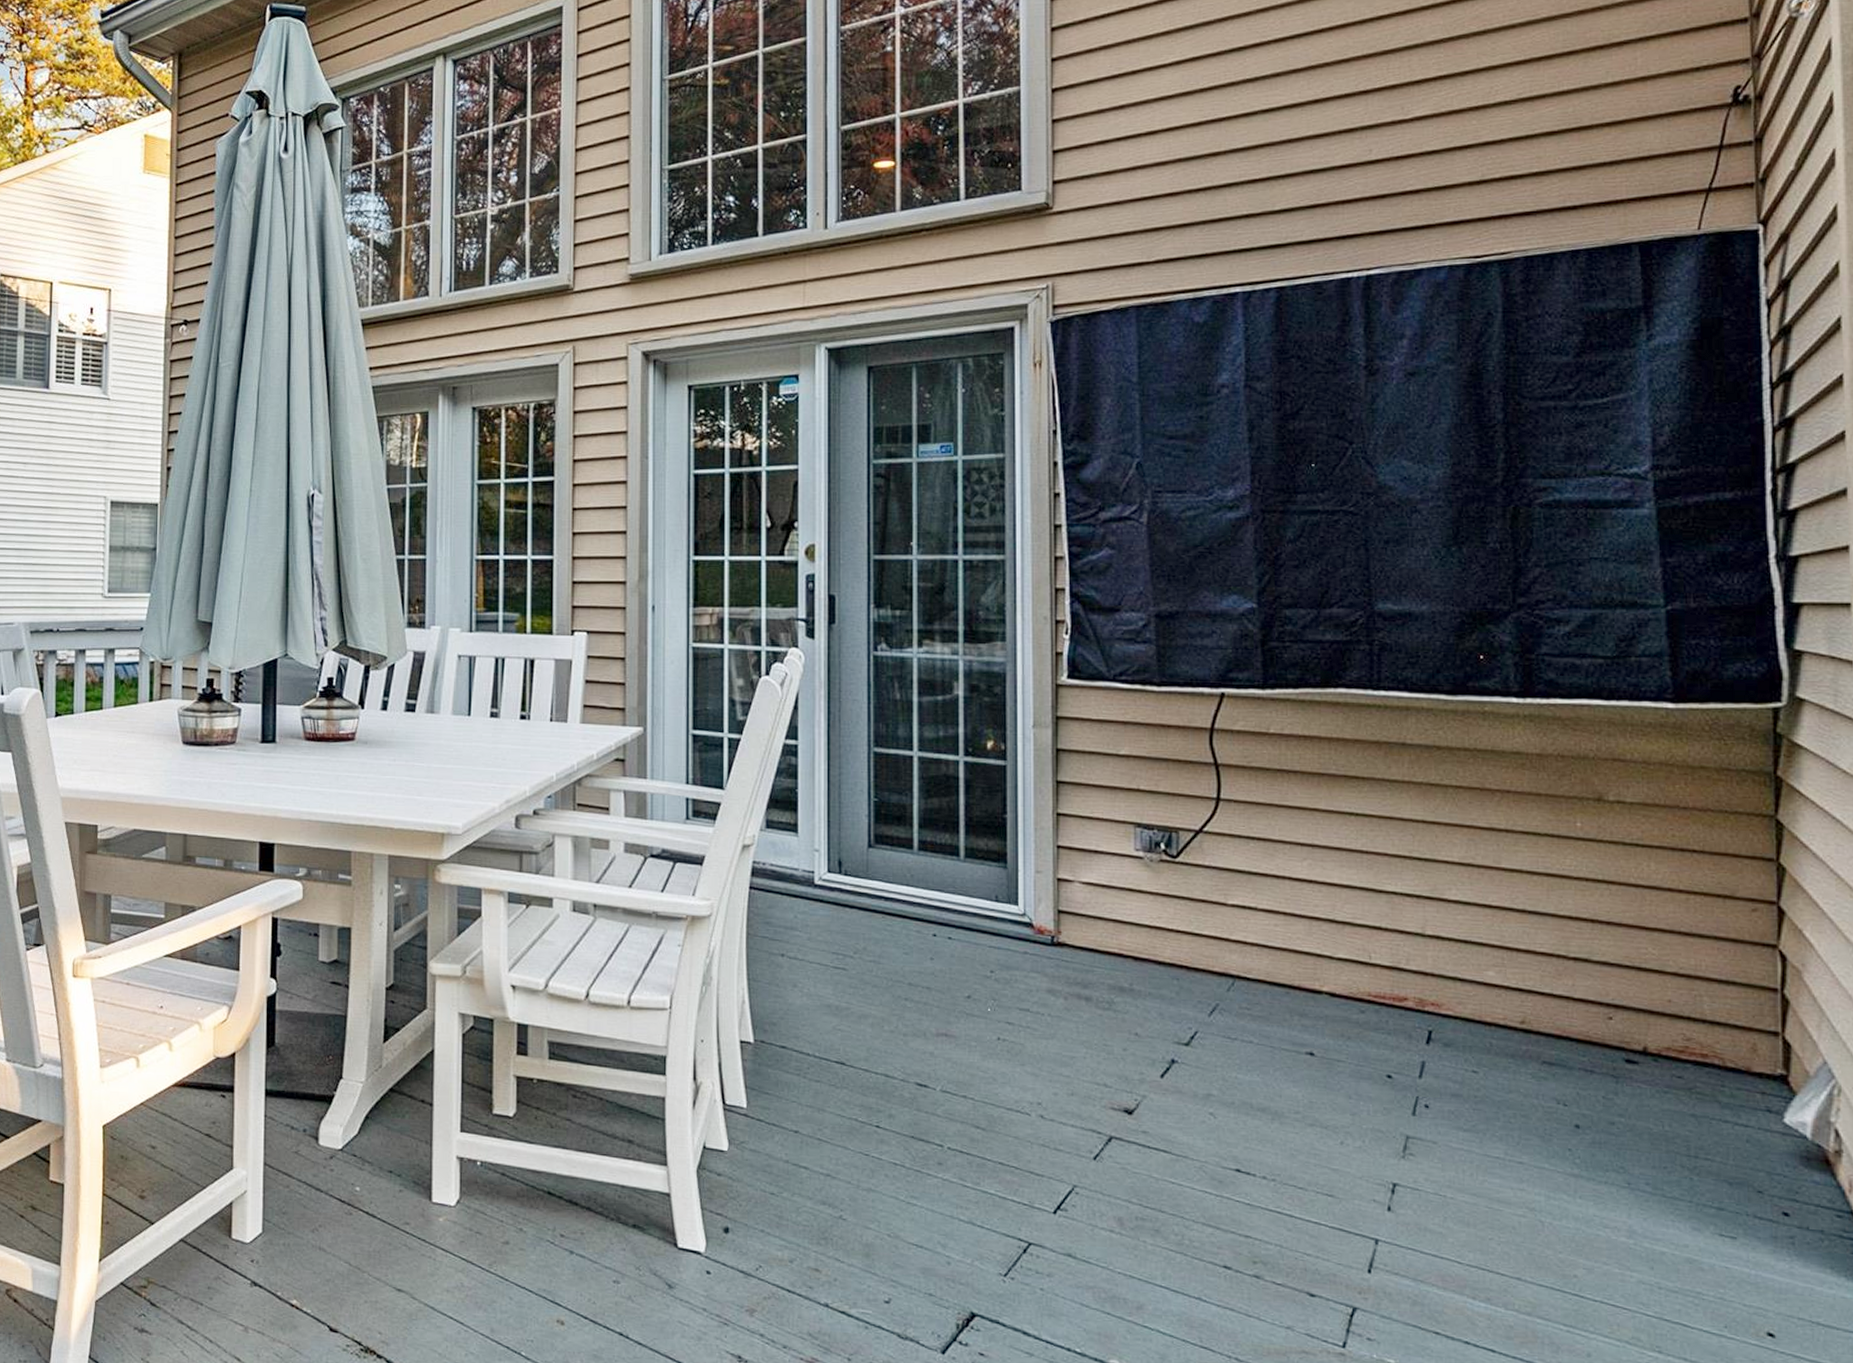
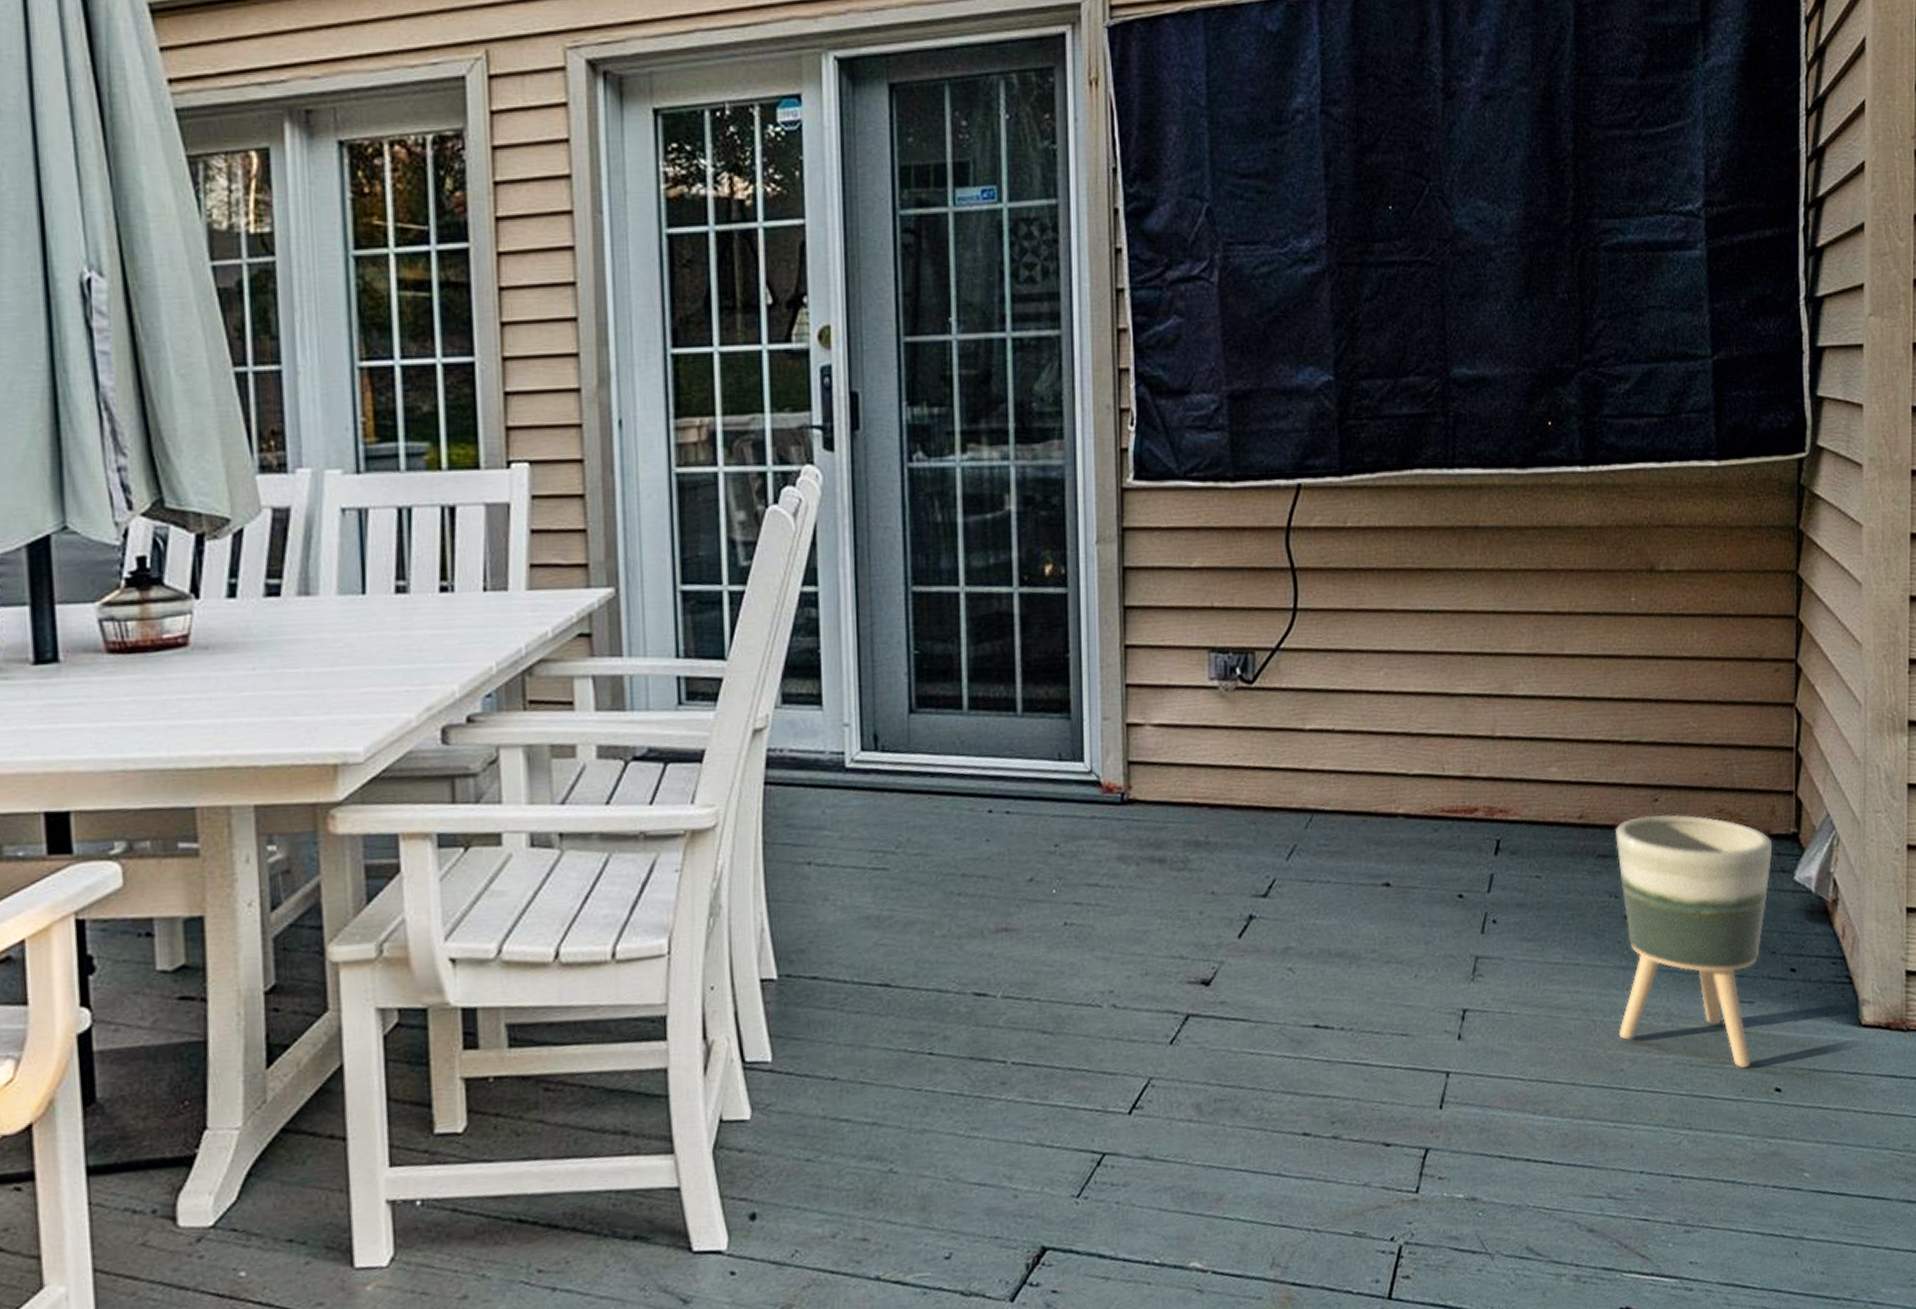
planter: none [1563,1031,1755,1305] -> present [1616,814,1773,1069]

